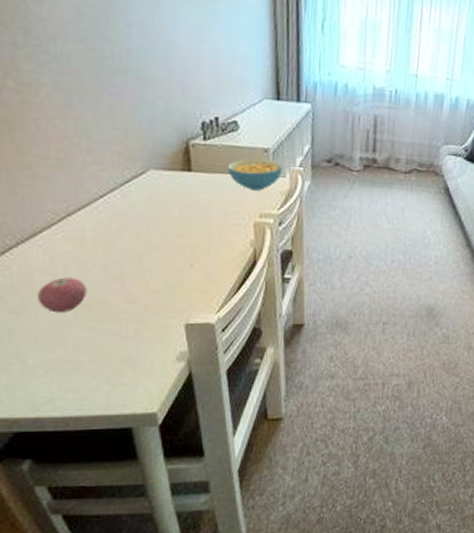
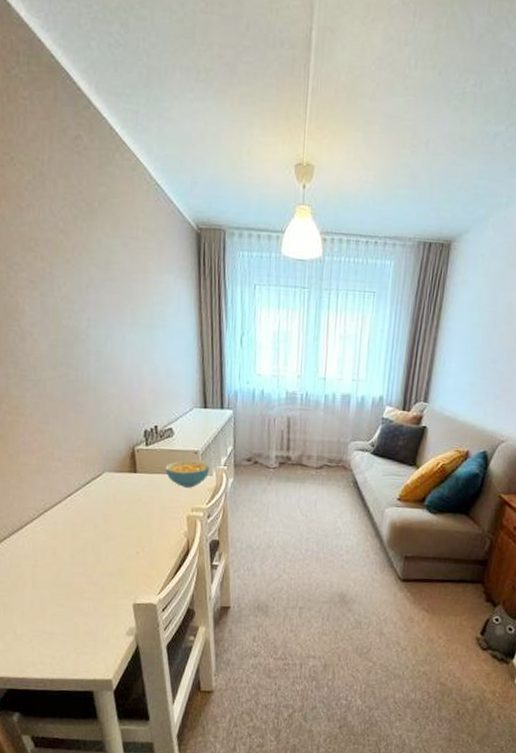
apple: present [38,277,87,313] -> none [24,562,59,592]

